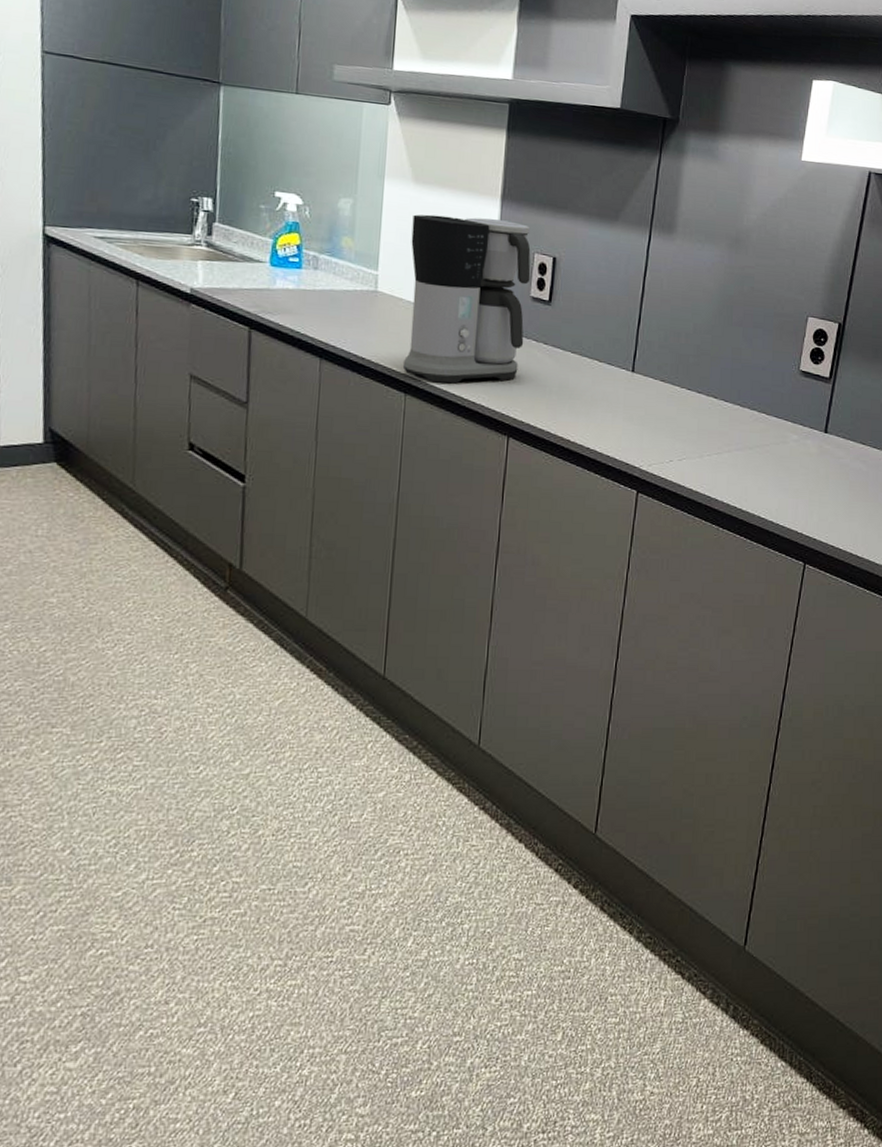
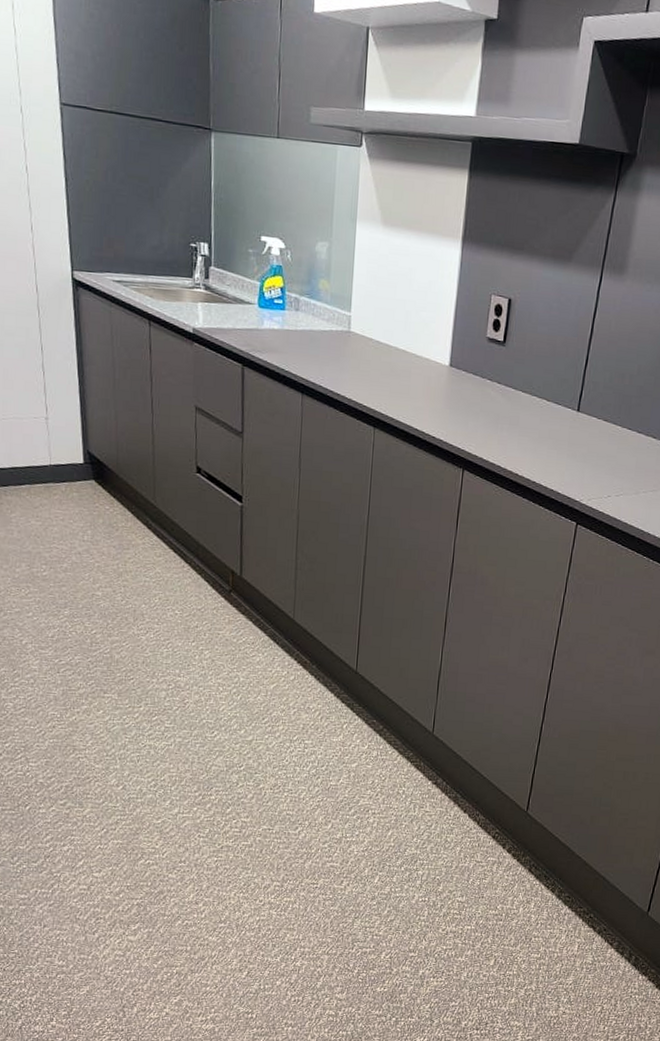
coffee maker: present [402,214,531,384] -> none [372,256,489,419]

